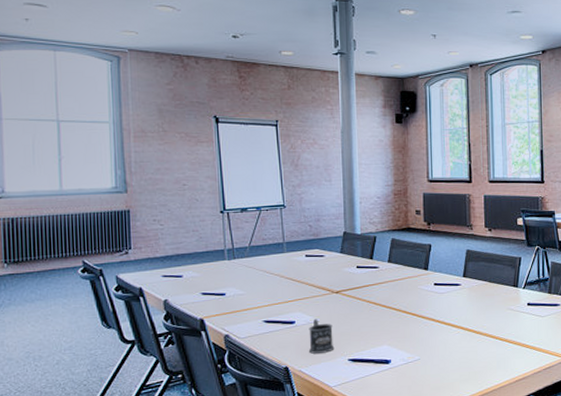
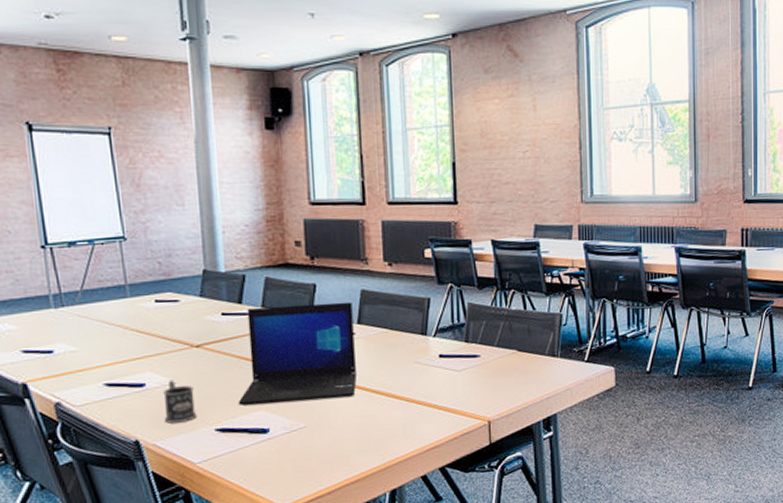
laptop: none [367,259,462,341] -> present [238,301,358,406]

